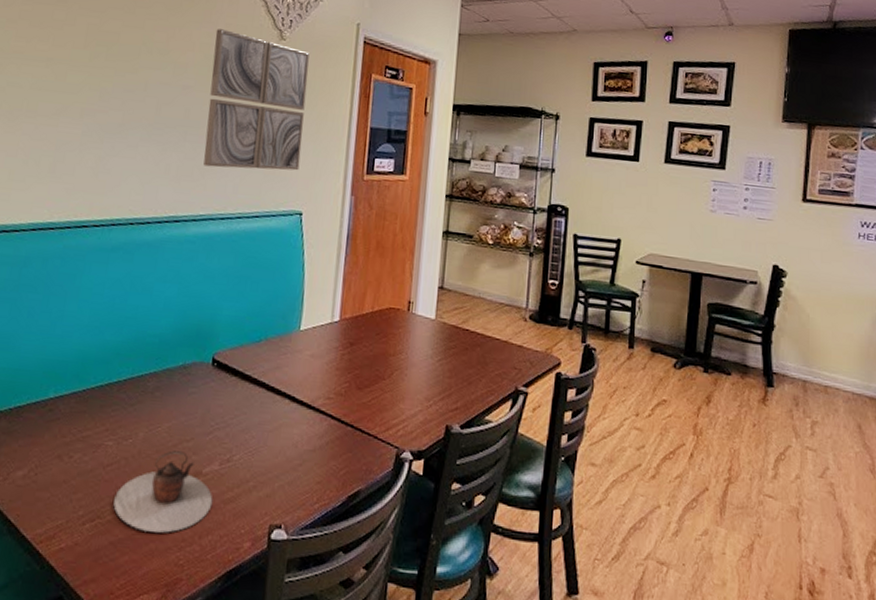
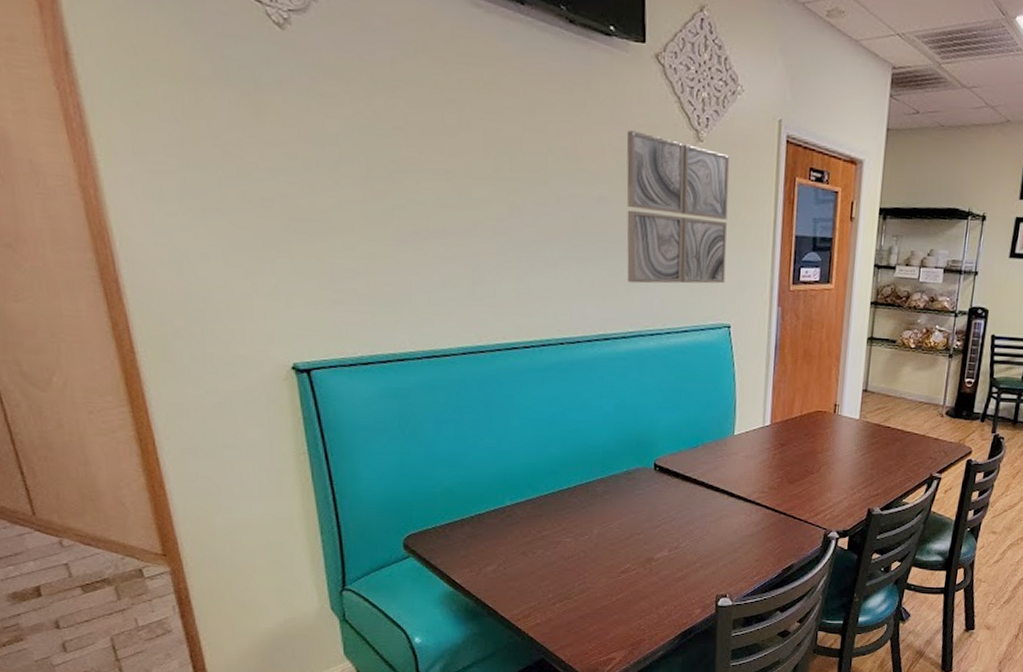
teapot: present [113,450,213,533] -> none [578,542,666,607]

